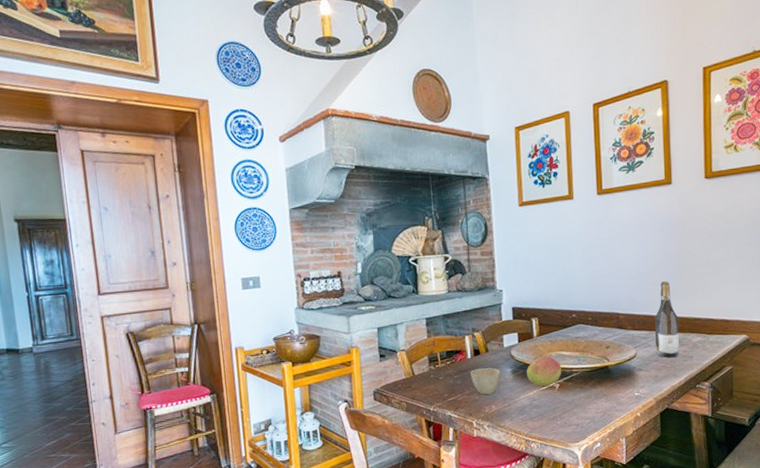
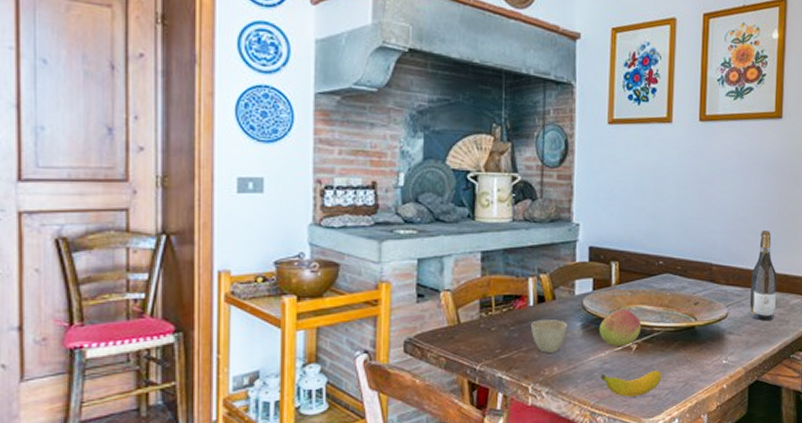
banana: none [530,404,583,427] -> present [600,371,662,397]

